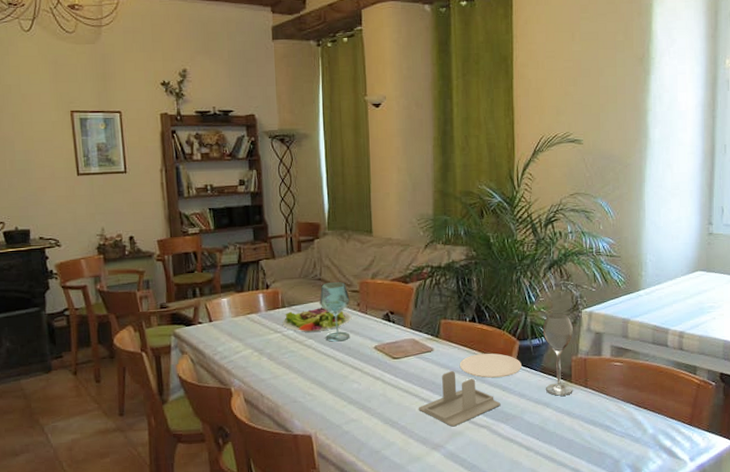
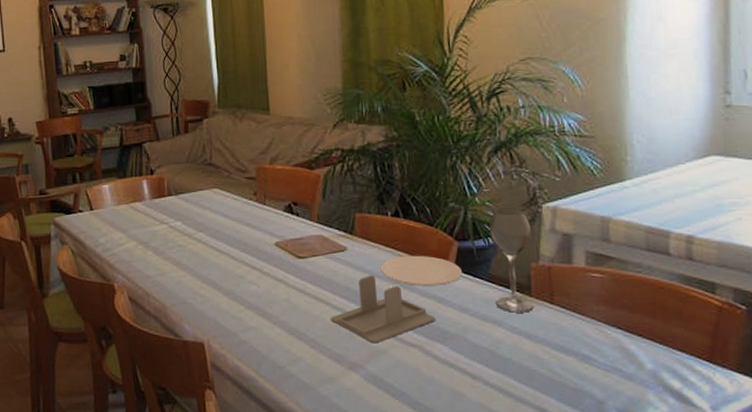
salad plate: present [282,308,352,333] -> none [168,197,248,225]
wine glass: present [319,281,350,342] -> none [210,167,246,236]

